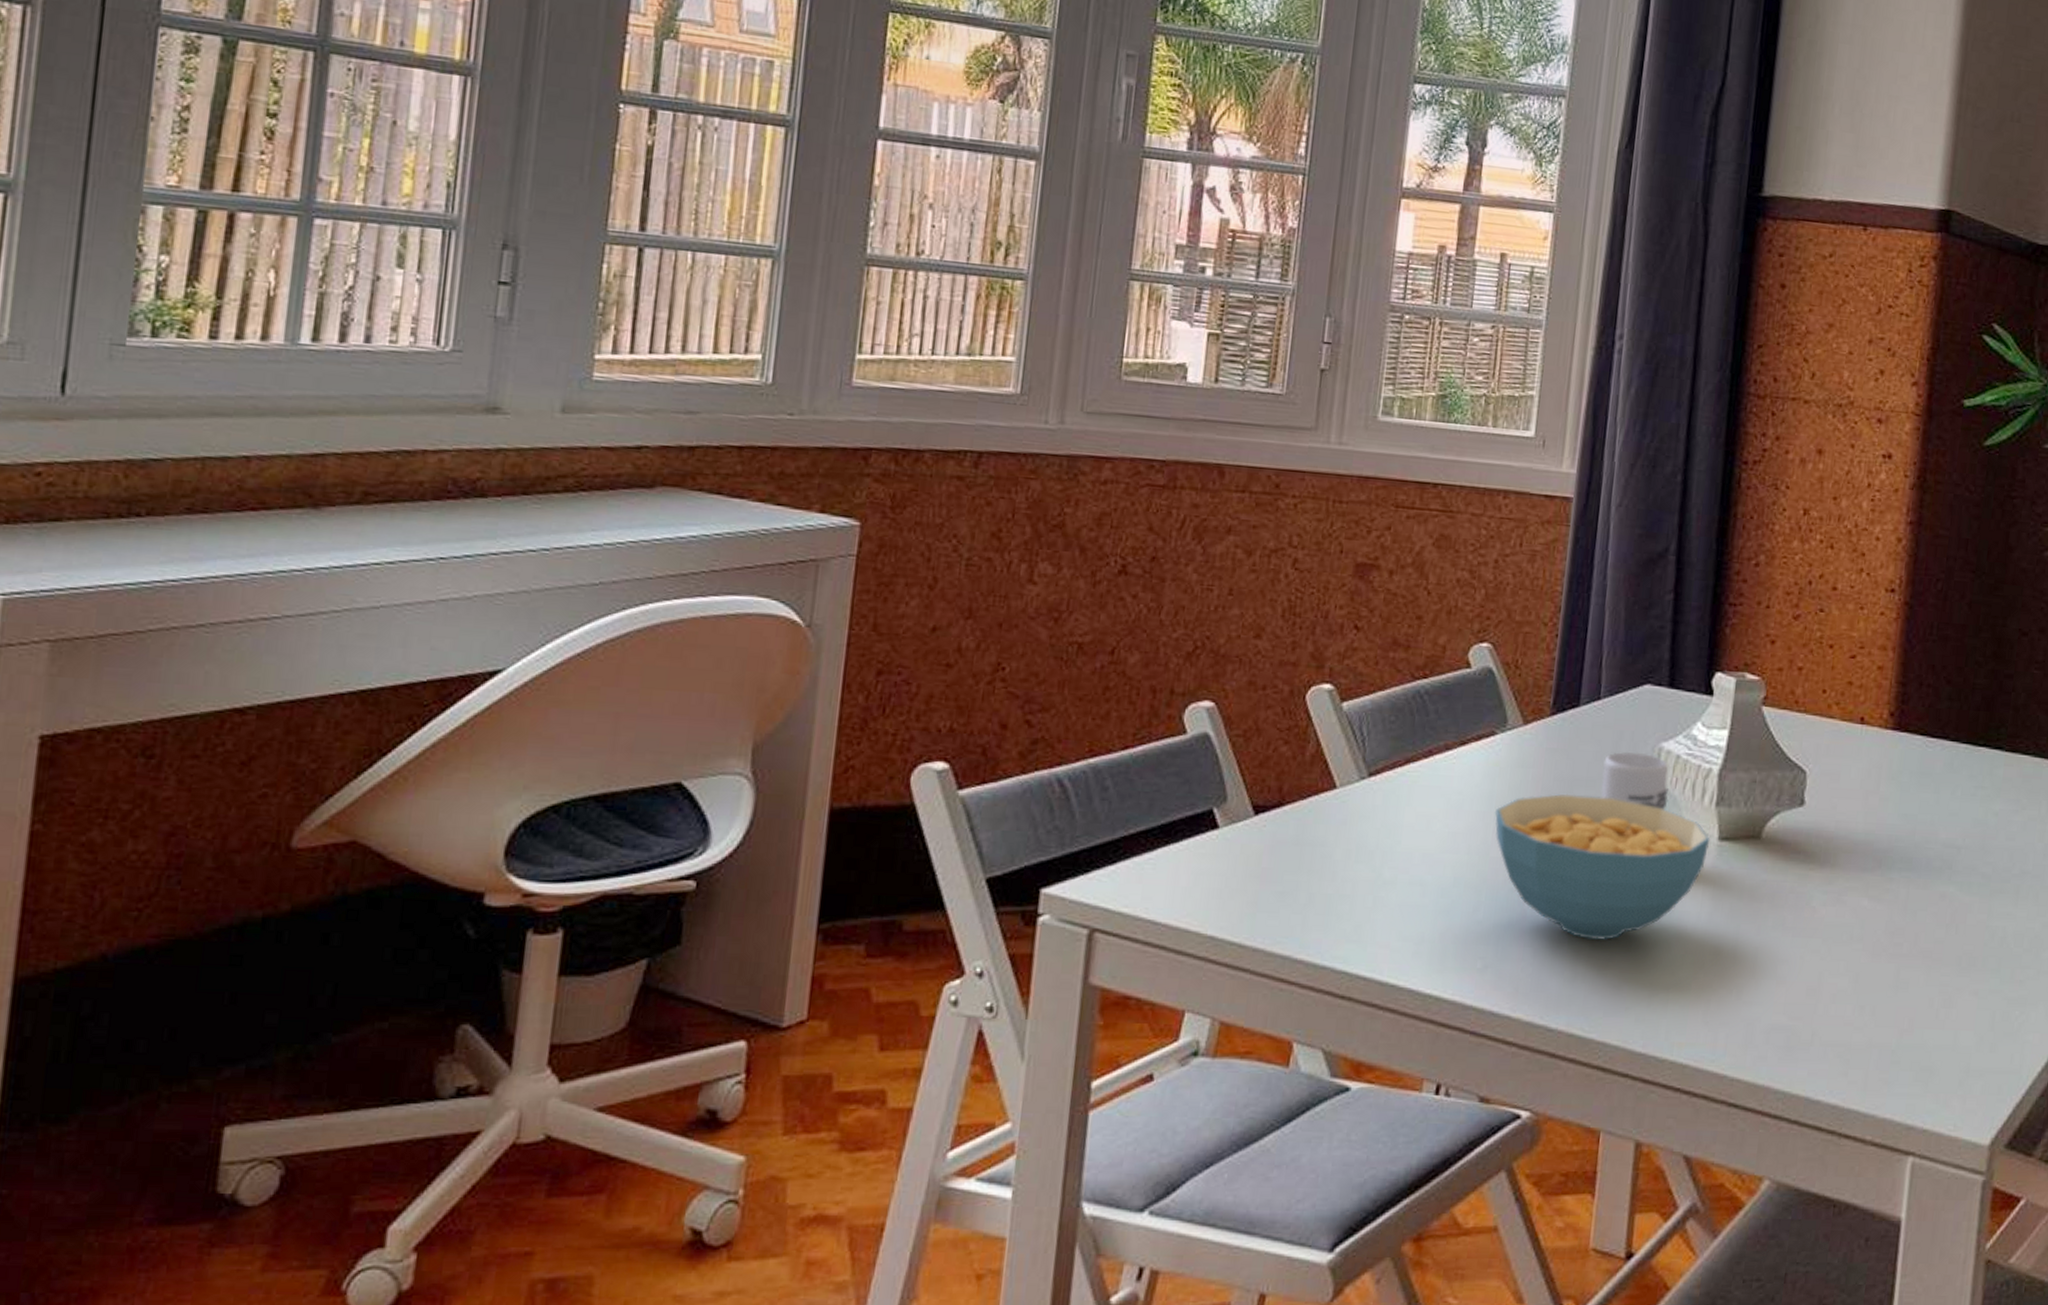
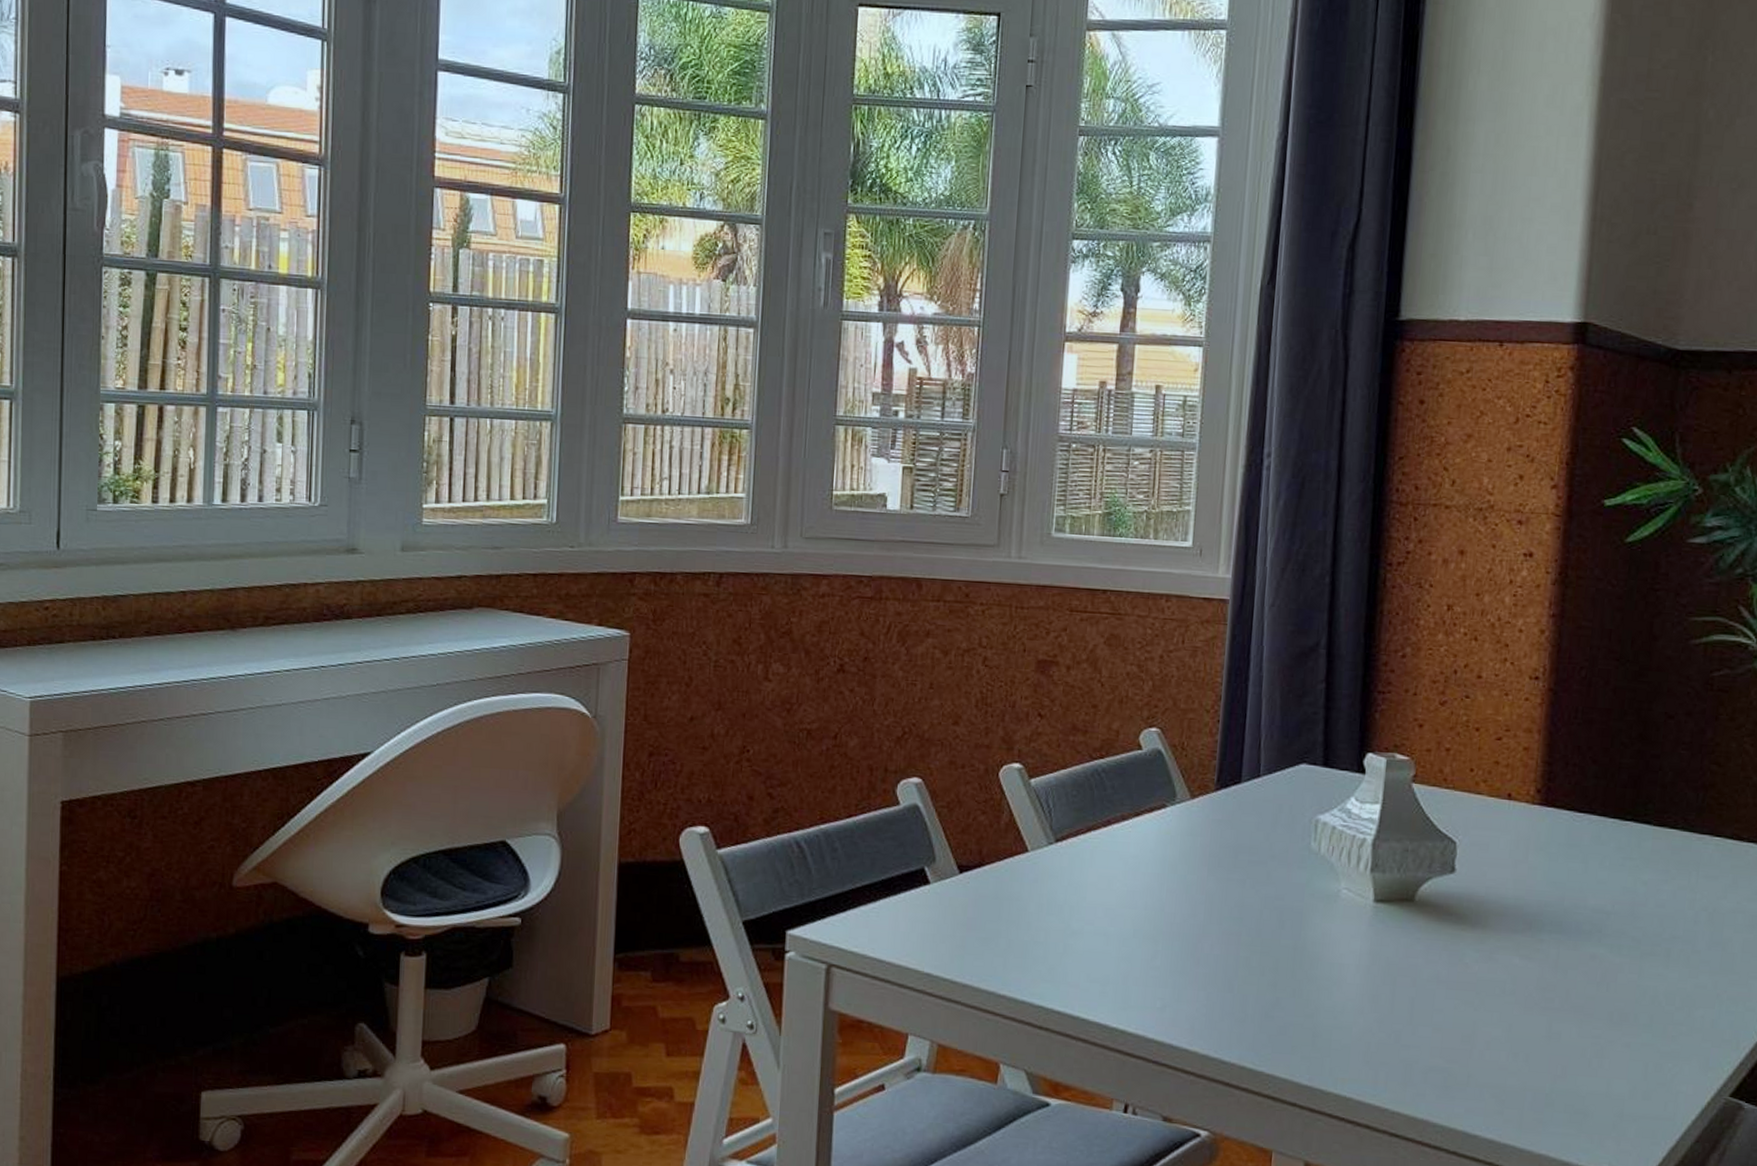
cereal bowl: present [1494,793,1711,940] -> none [1167,859,1366,987]
cup: present [1600,751,1669,810] -> none [1263,822,1326,875]

